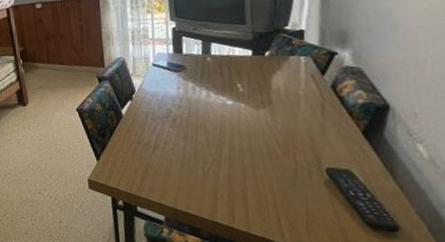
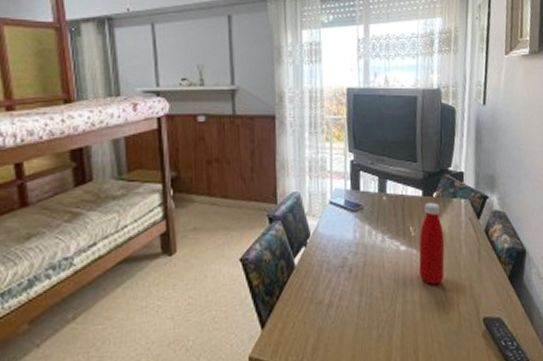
bottle: none [247,61,279,136] -> present [418,202,445,286]

